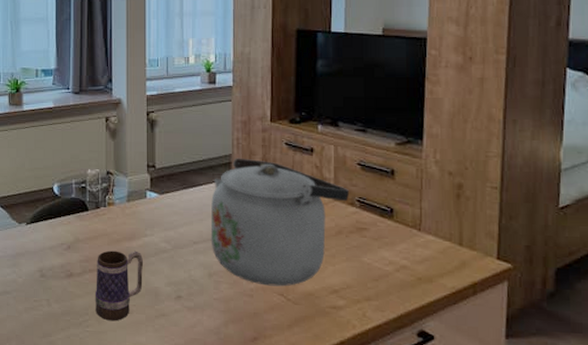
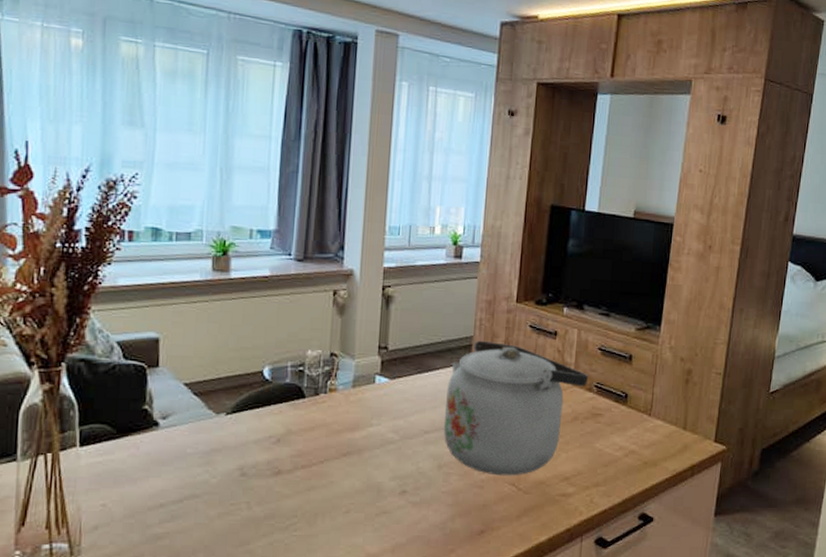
mug: present [94,250,144,321] -> none [306,442,367,523]

